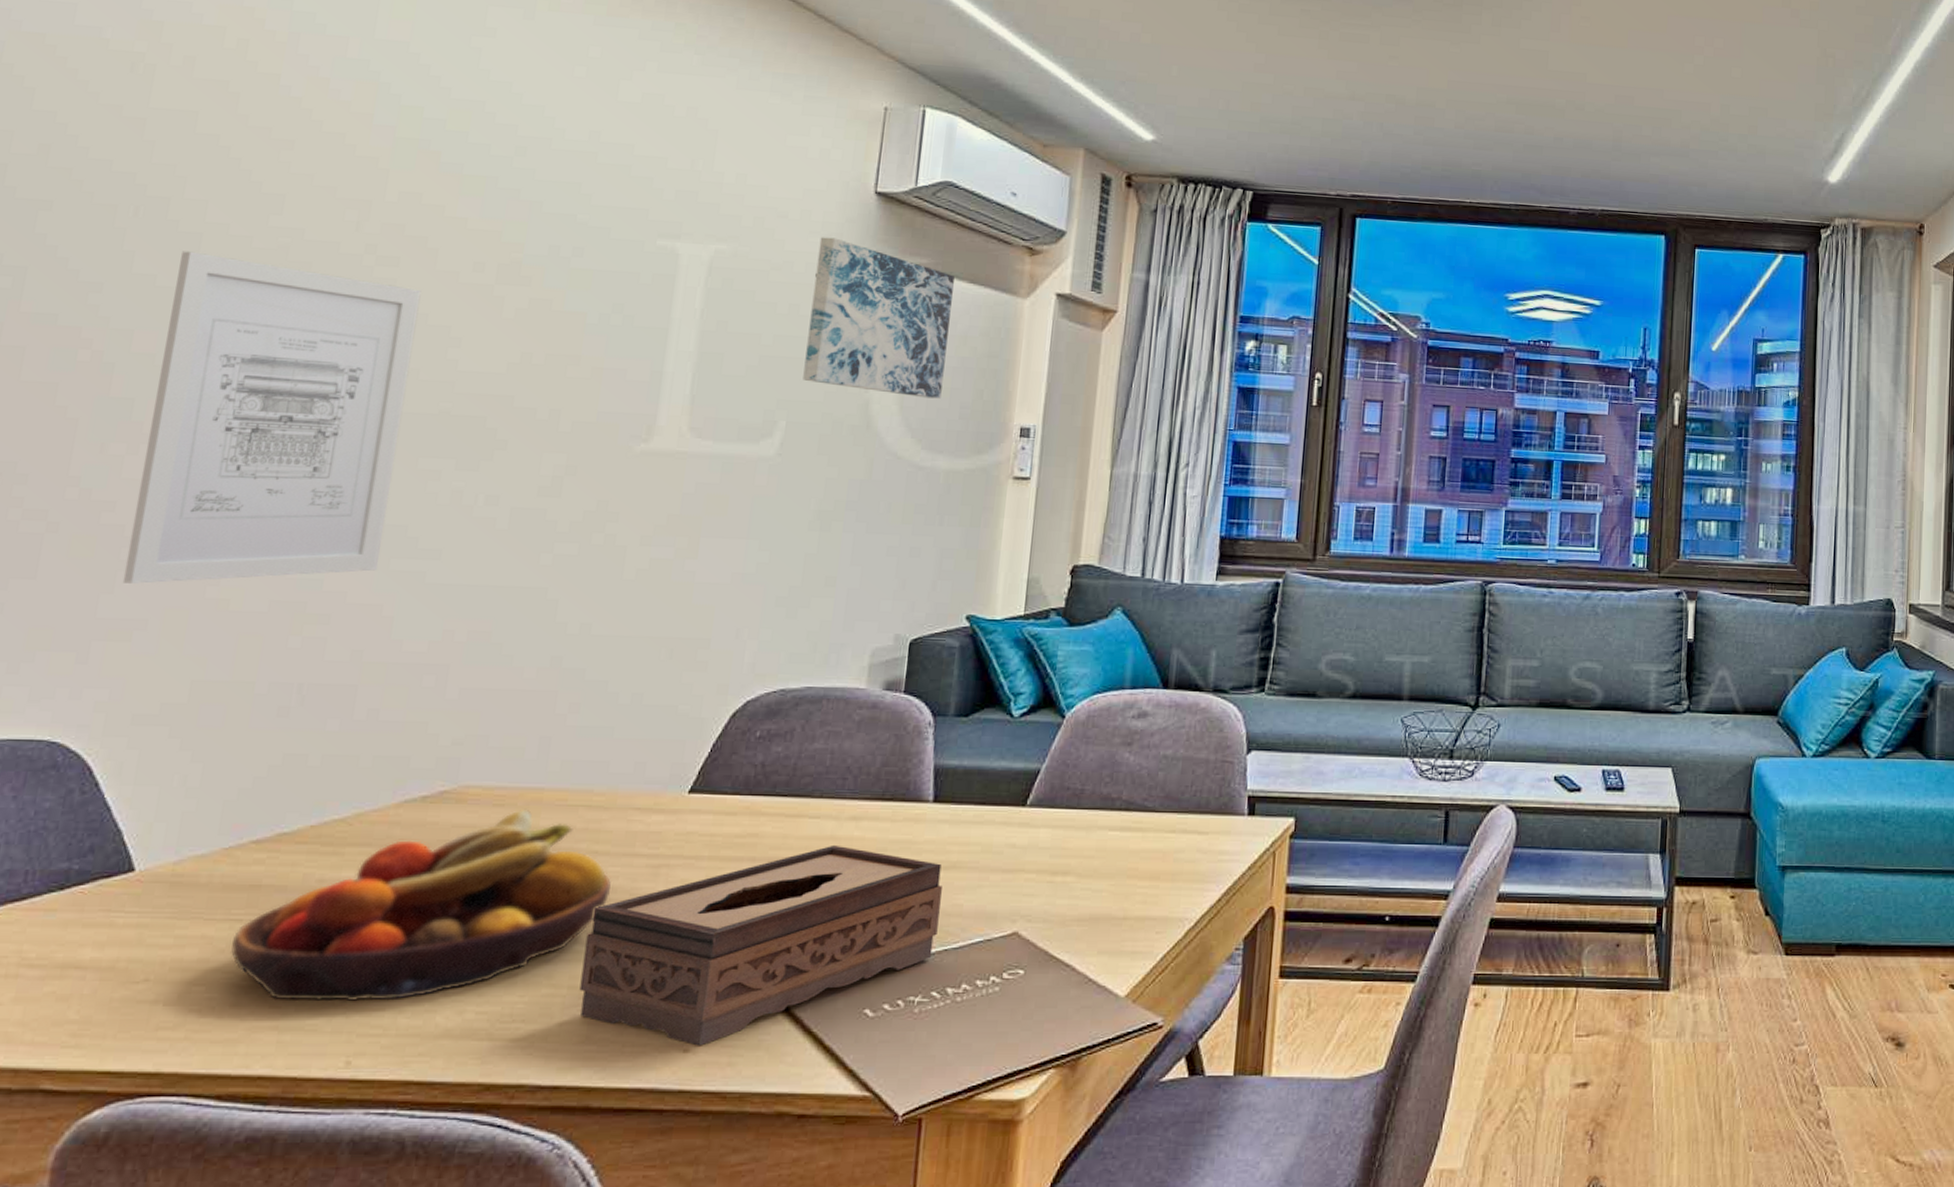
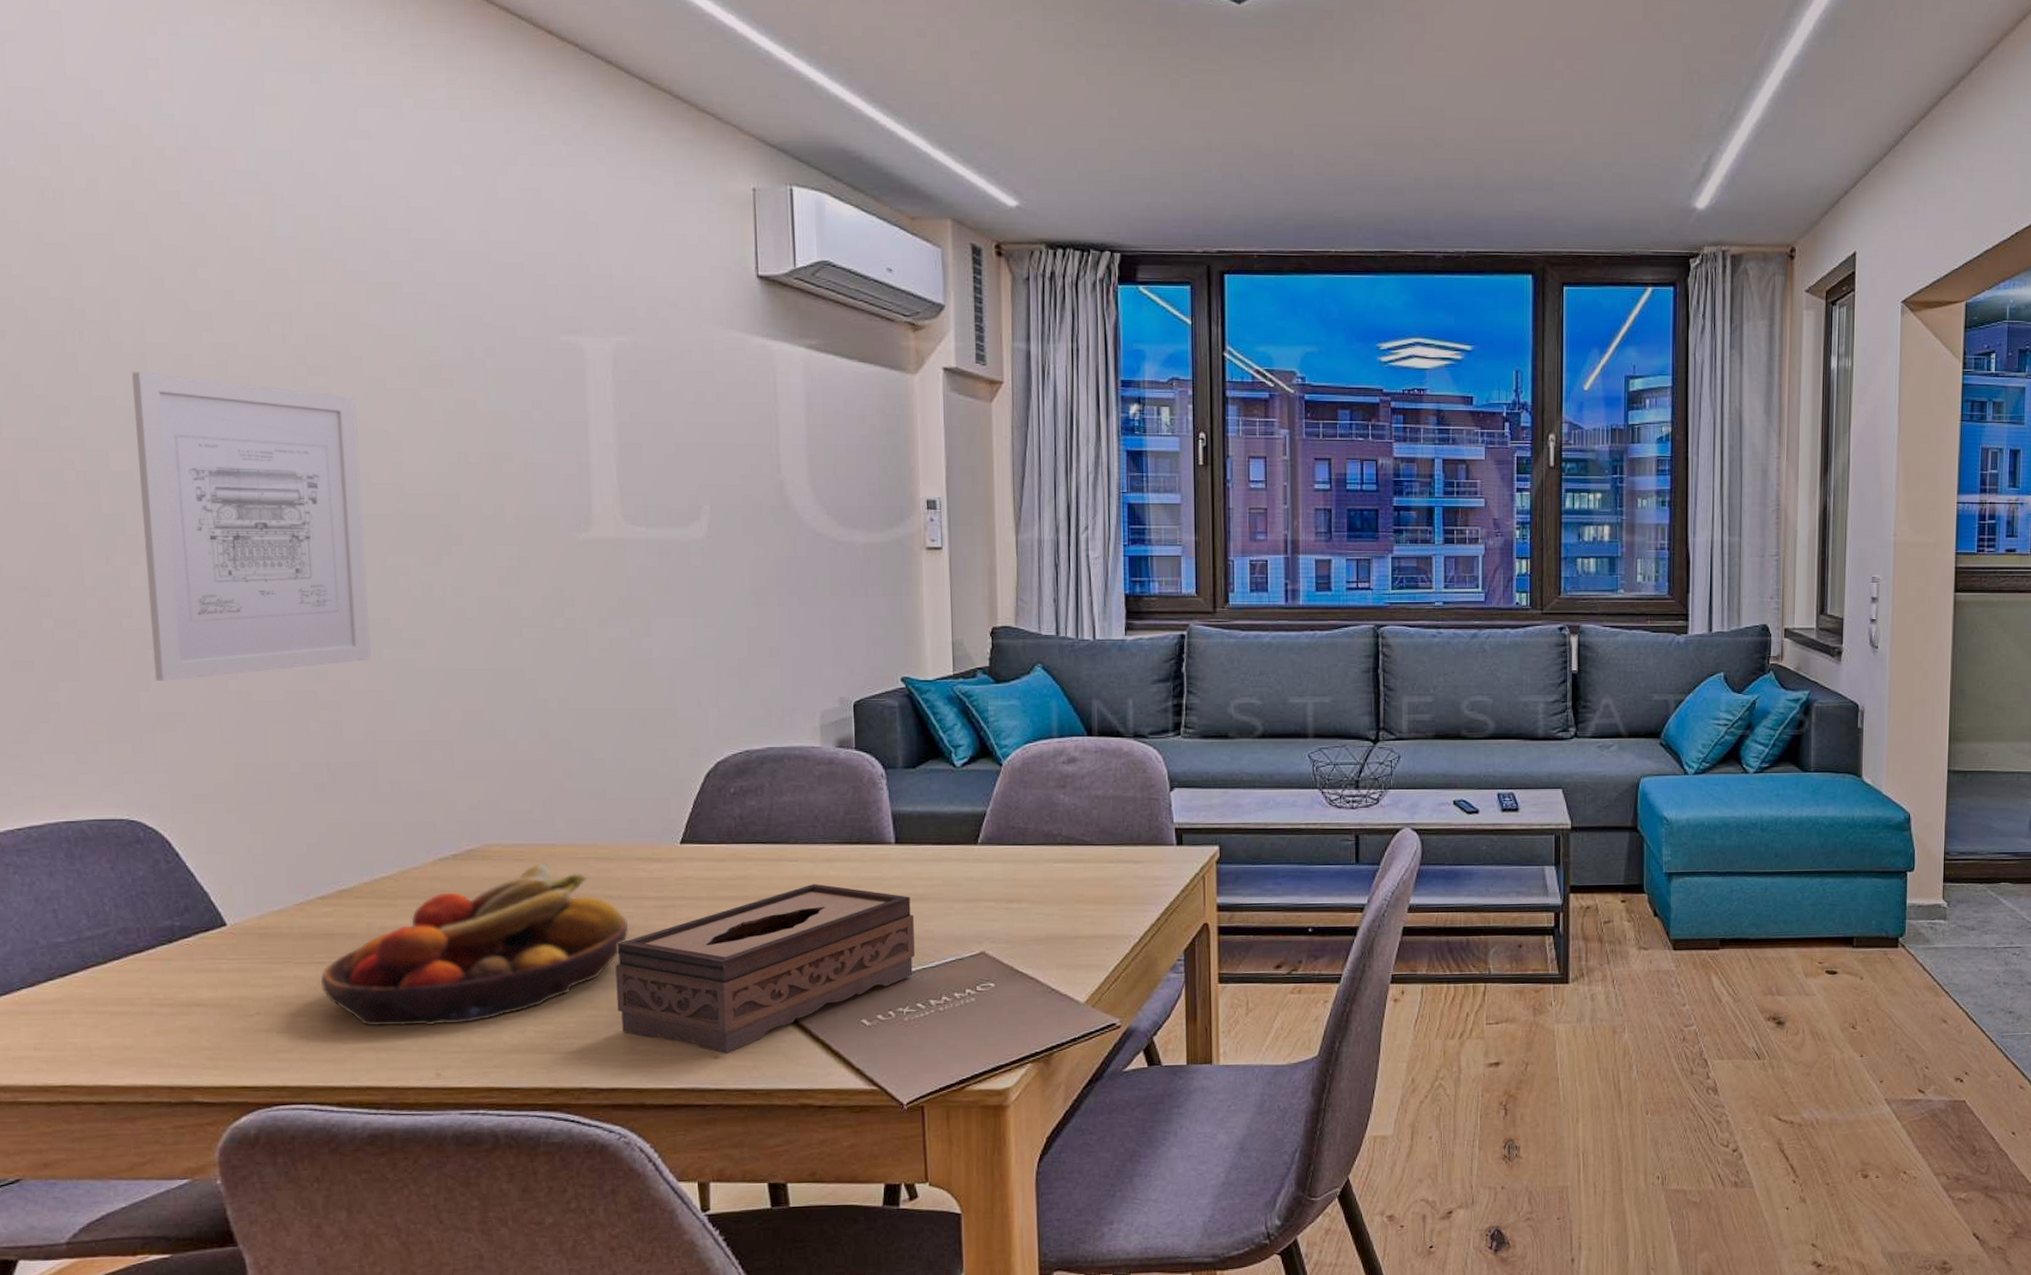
wall art: present [803,237,955,399] -> none [712,324,849,476]

